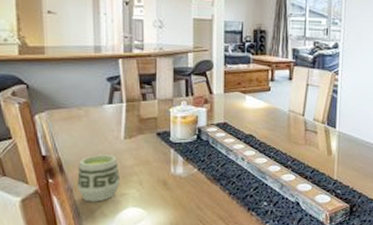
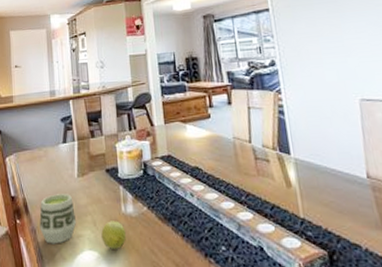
fruit: none [147,181,173,206] -> present [101,221,126,249]

